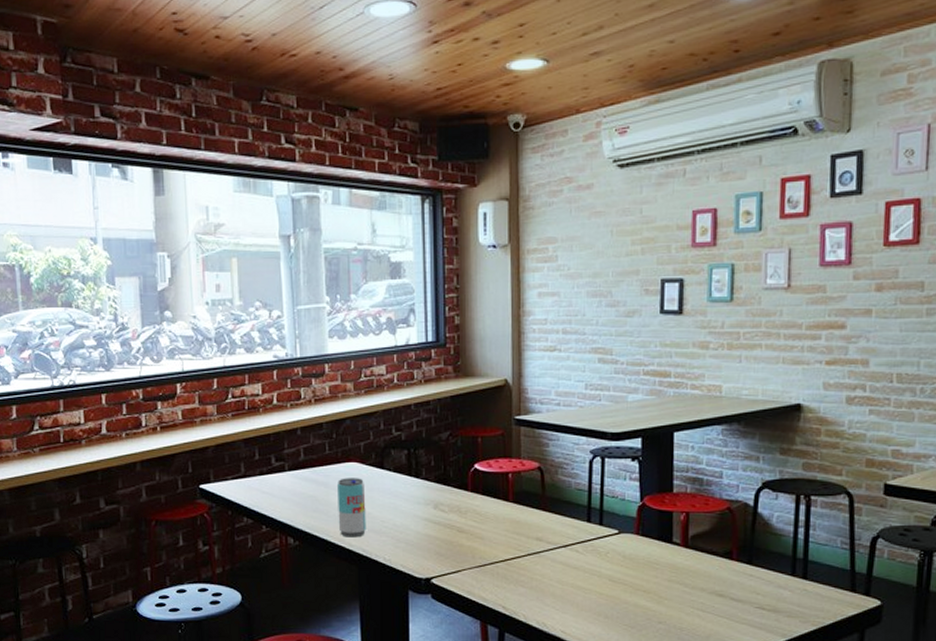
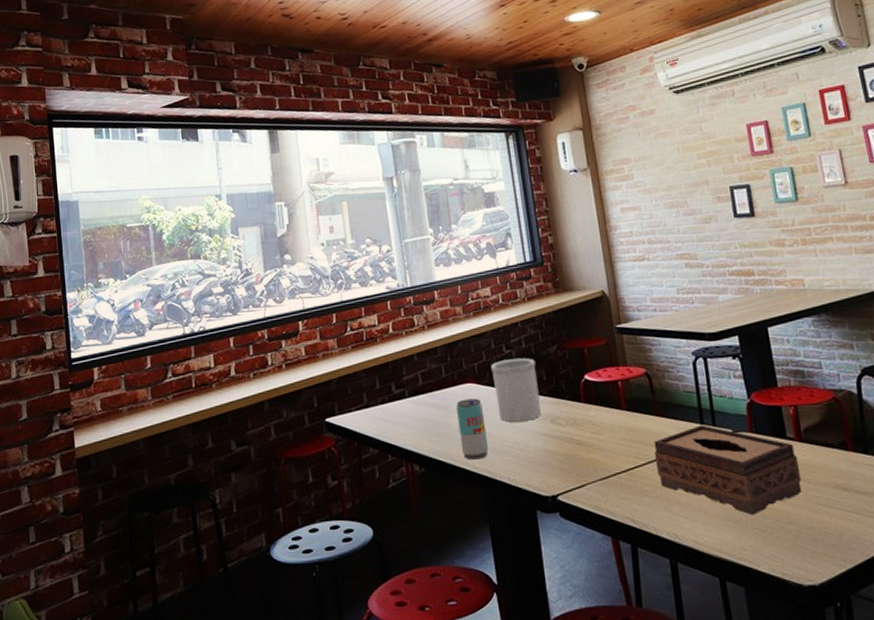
utensil holder: none [378,441,425,504] -> present [491,358,541,422]
tissue box: none [535,523,680,612] -> present [654,425,802,515]

